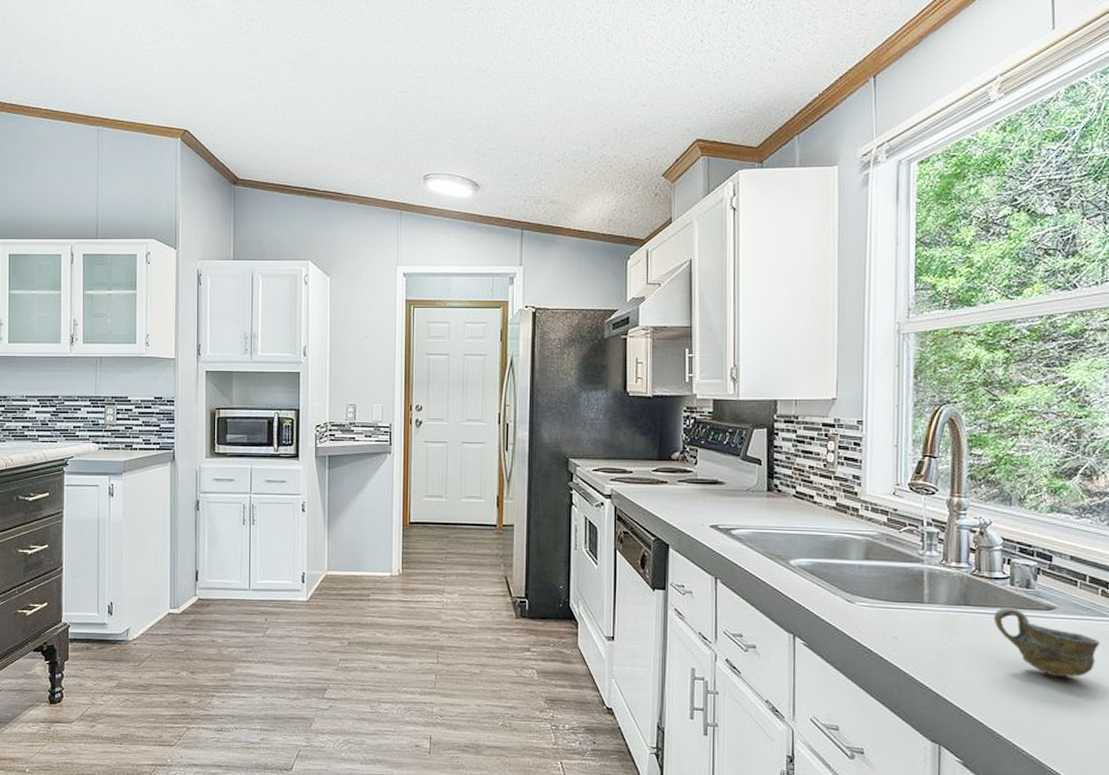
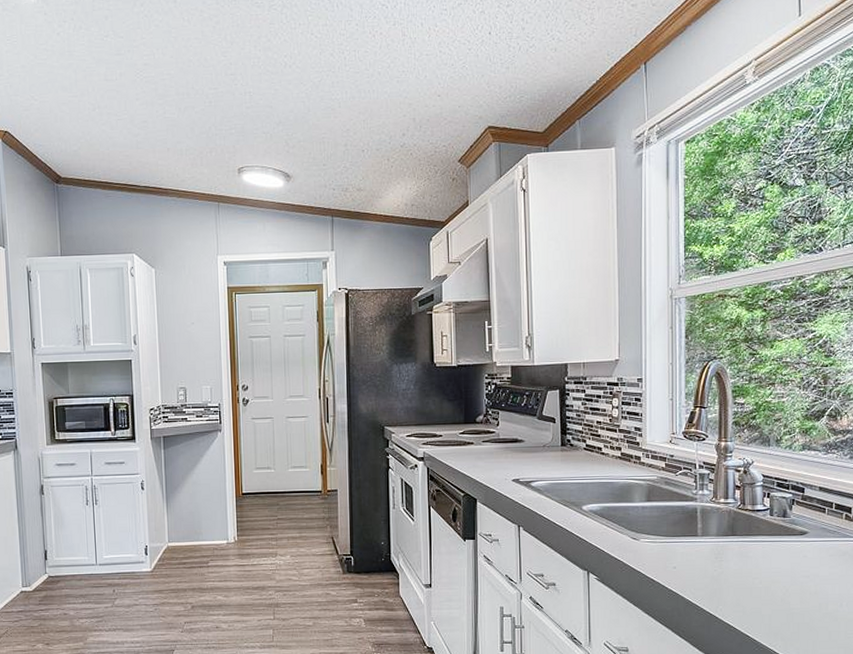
cup: present [993,606,1100,678] -> none [756,534,845,592]

